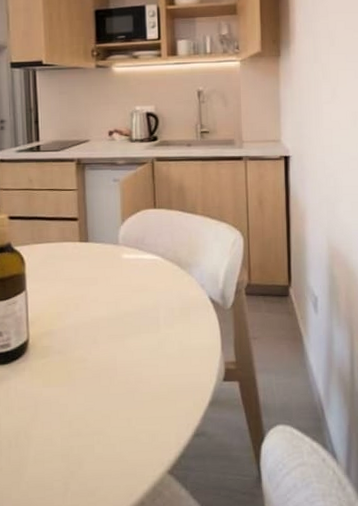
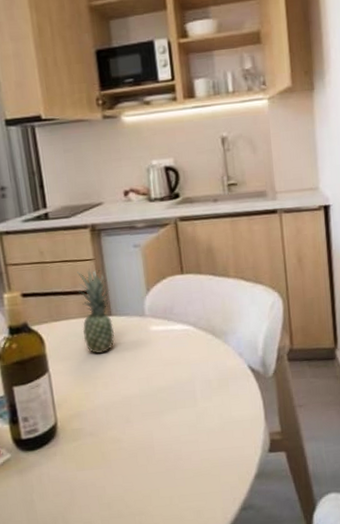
fruit: none [59,197,90,277] -> present [77,267,115,354]

